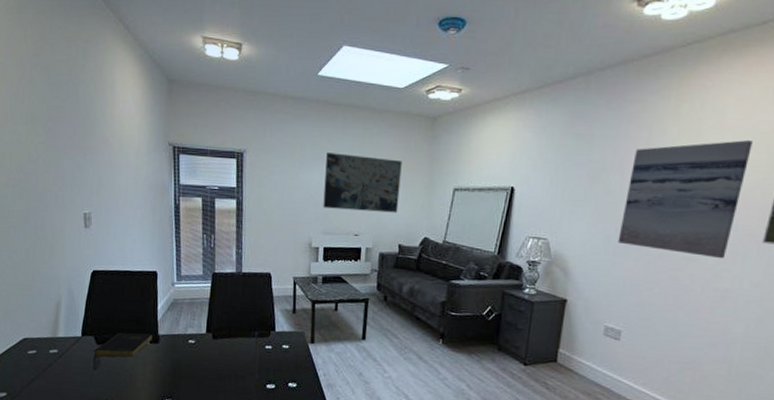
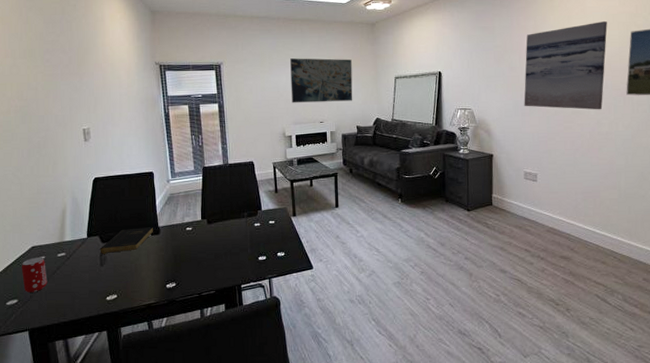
beverage can: none [12,350,38,388] -> present [21,257,48,293]

